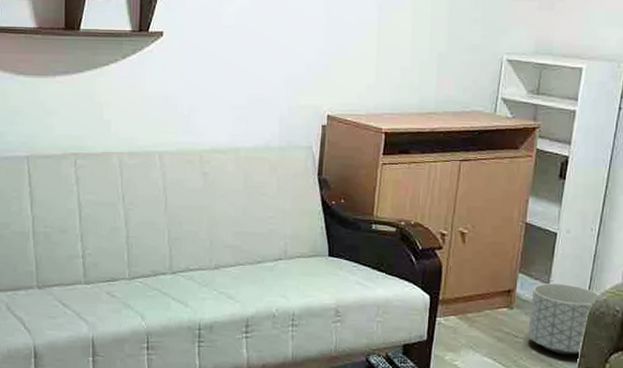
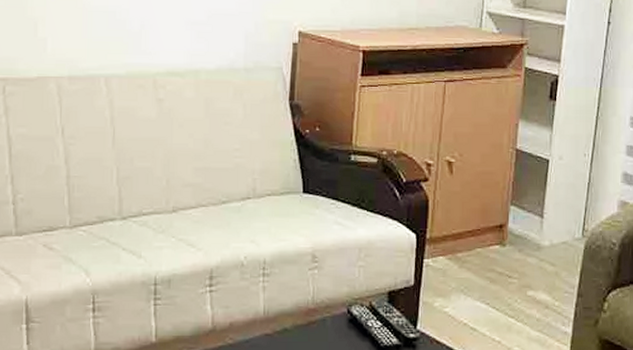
planter: present [528,283,599,355] -> none [522,216,595,295]

